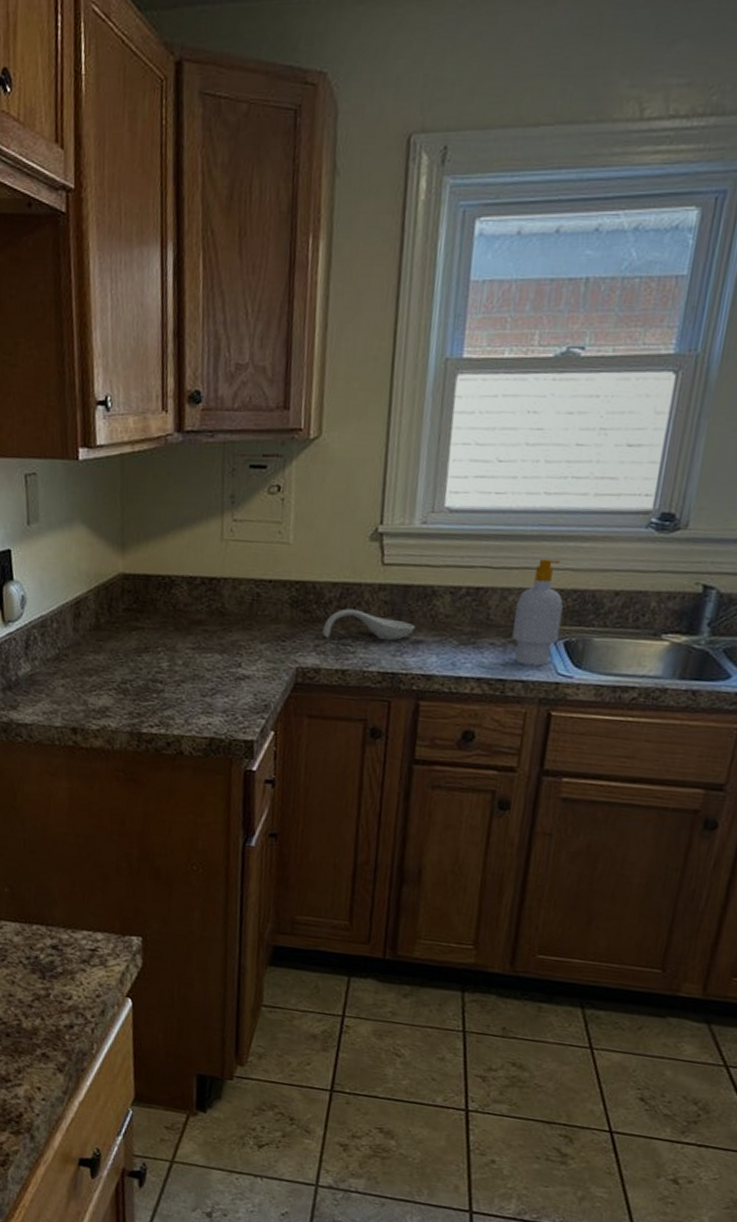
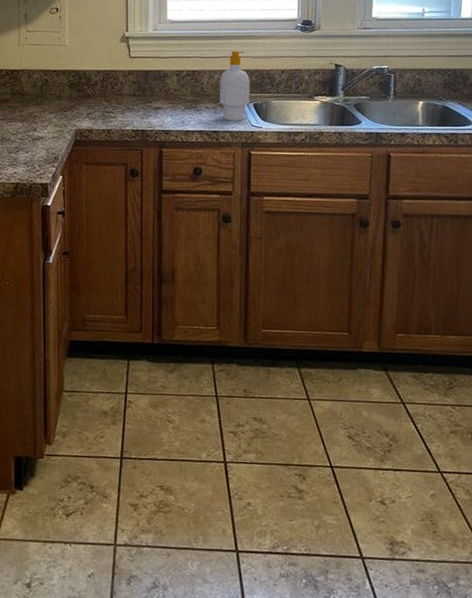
spoon rest: present [323,608,415,641] -> none [92,87,155,108]

